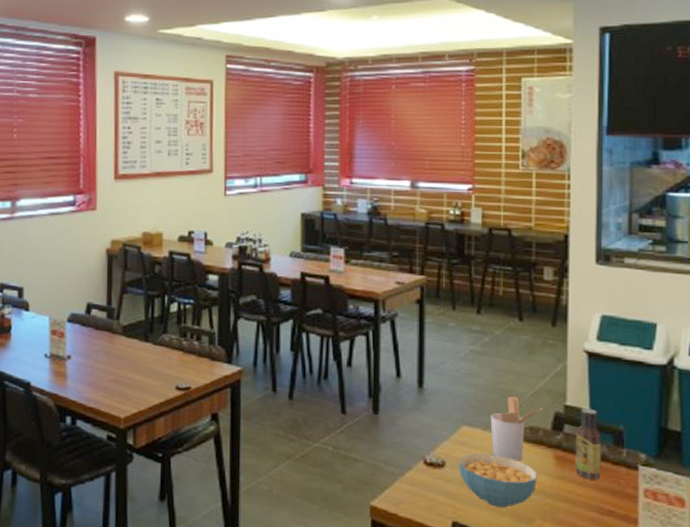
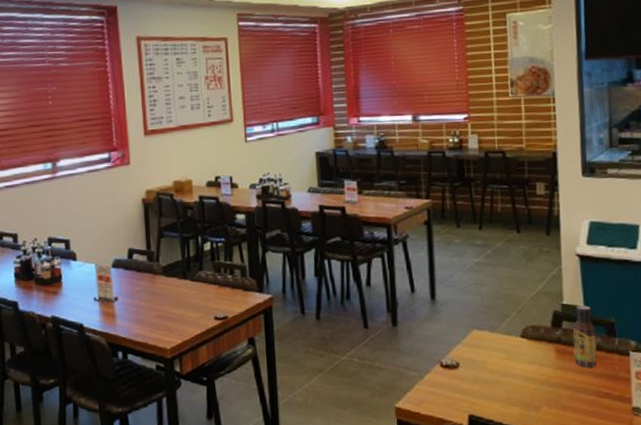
cereal bowl: present [458,453,538,508] -> none [471,353,542,399]
utensil holder: present [490,396,544,461] -> none [496,300,543,357]

